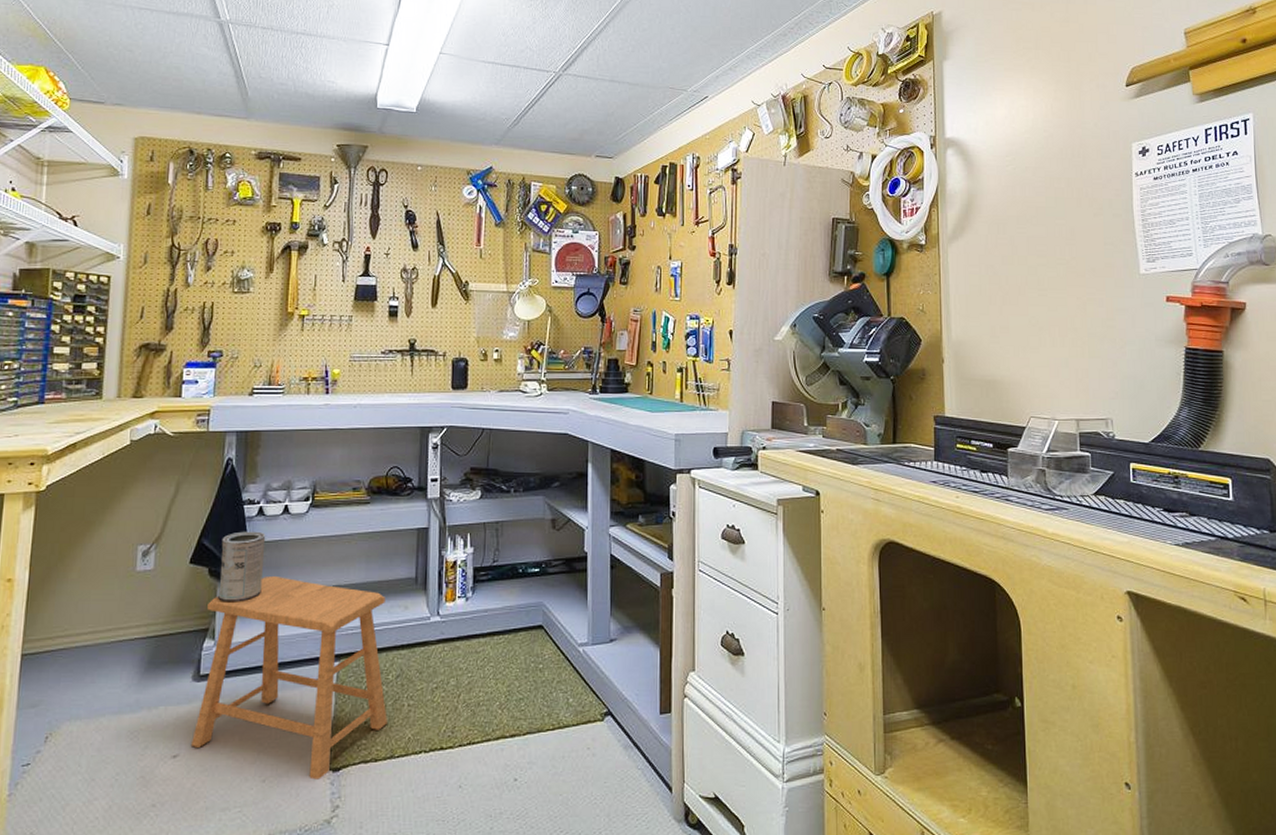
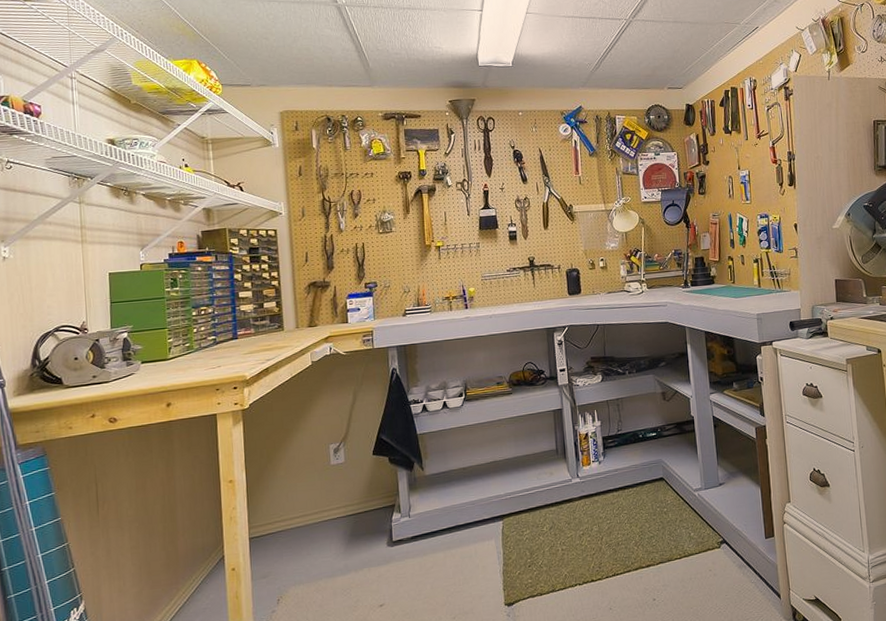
stool: present [190,575,387,780] -> none [391,458,547,614]
paint can: present [217,531,266,603] -> none [396,424,433,483]

